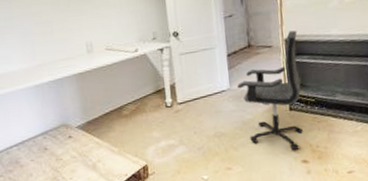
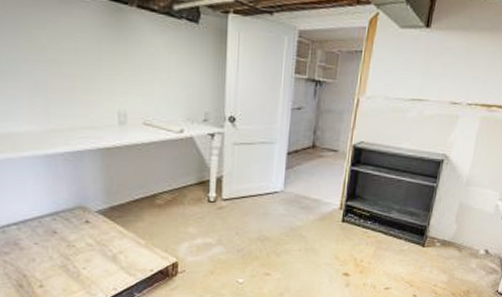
office chair: present [237,30,303,151] -> none [292,137,368,263]

